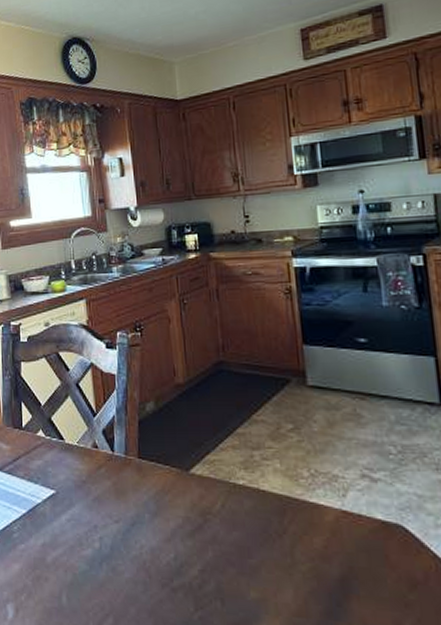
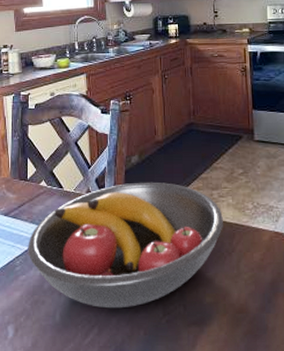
fruit bowl: none [26,436,269,596] -> present [28,182,223,309]

